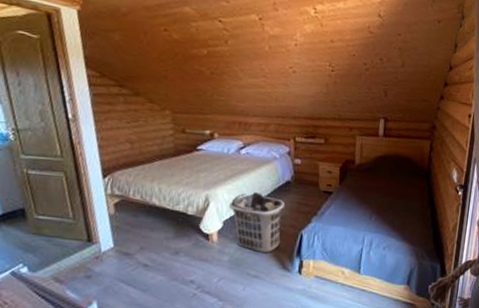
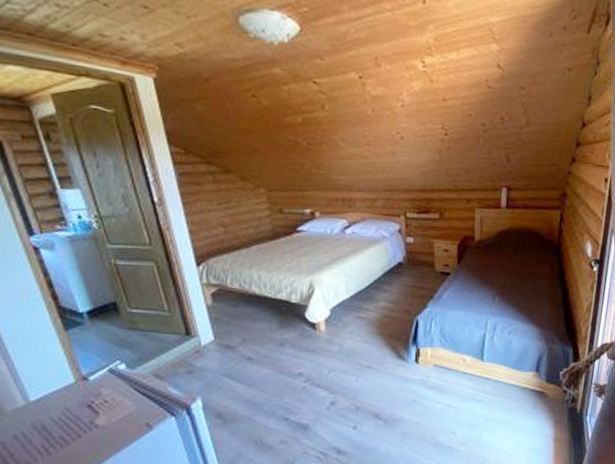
clothes hamper: present [229,192,285,254] -> none [336,276,397,342]

